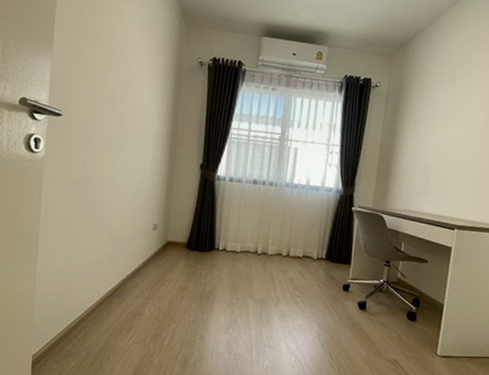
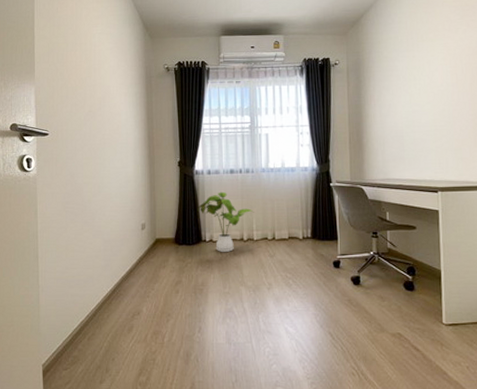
house plant: none [214,201,272,264] -> present [197,191,254,252]

